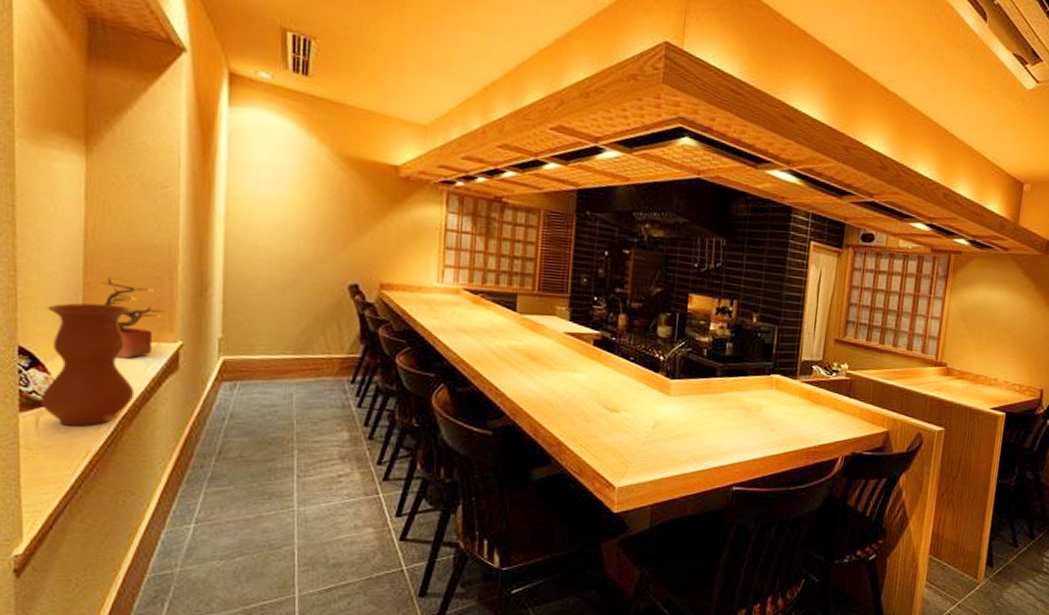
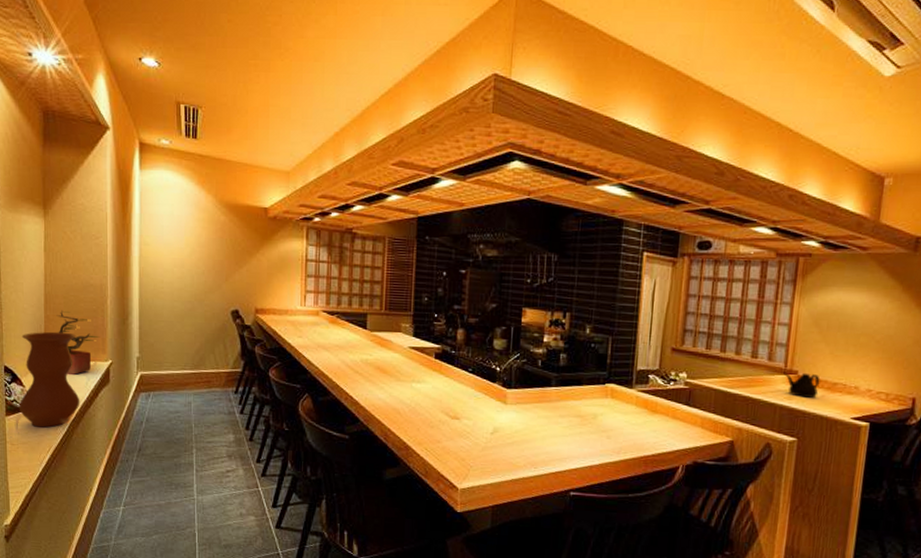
teapot: none [934,365,966,390] -> present [783,372,820,399]

